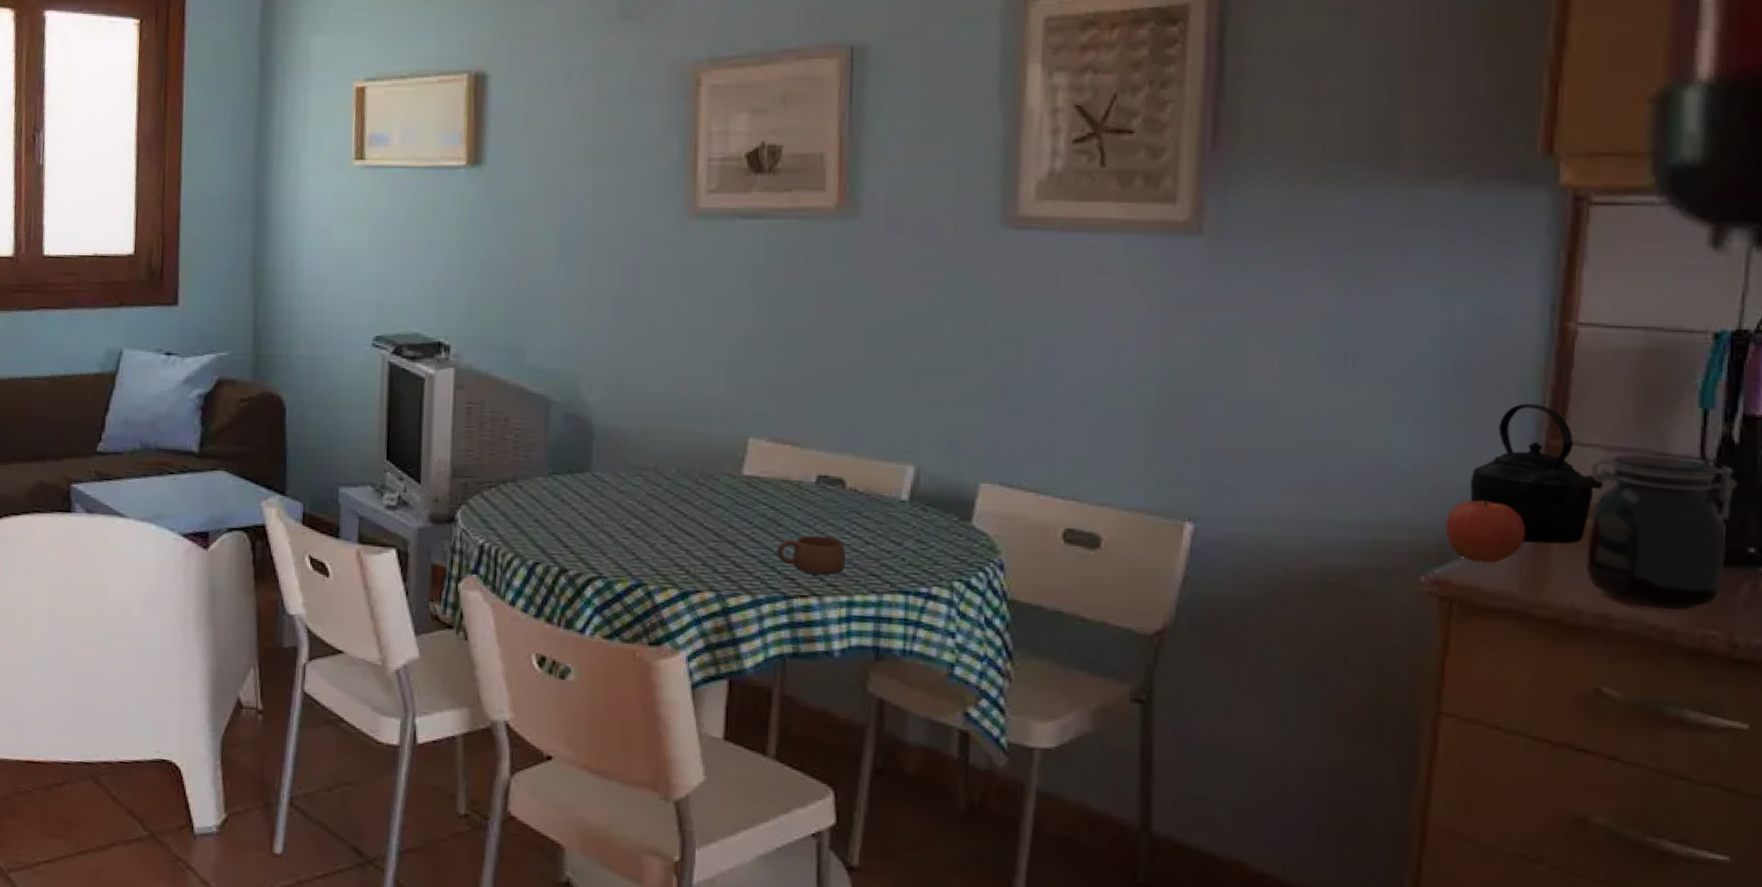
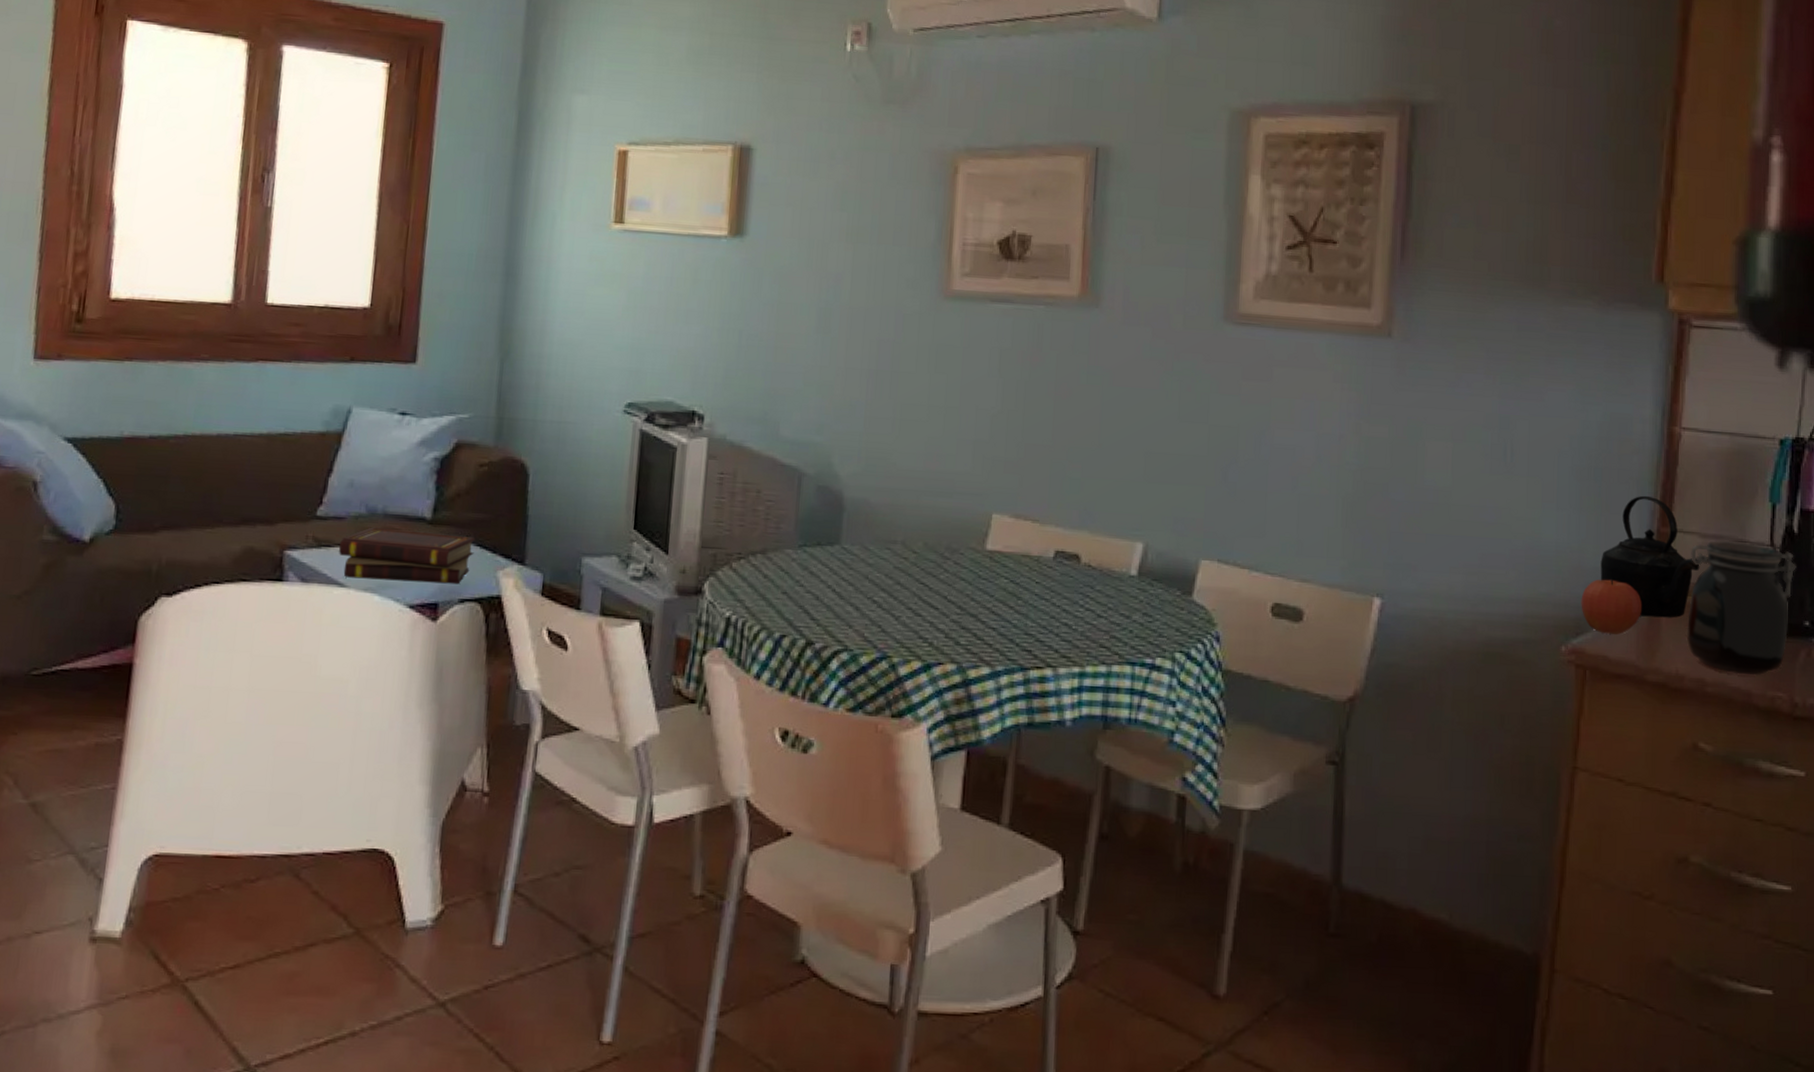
book set: none [118,461,239,513] -> present [339,527,476,583]
cup: present [777,535,846,575] -> none [1016,608,1080,647]

